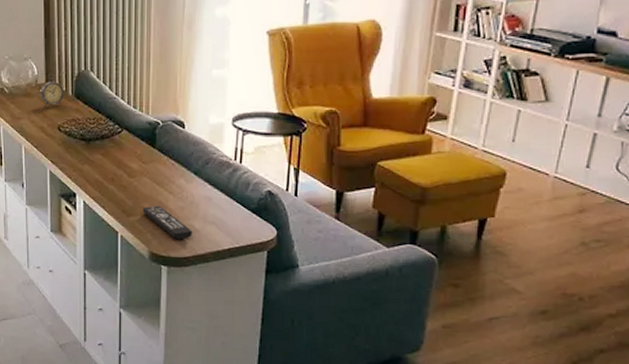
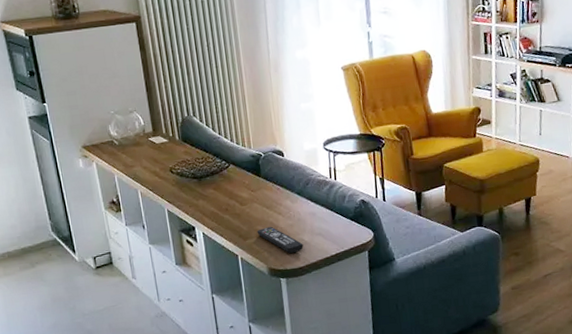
alarm clock: present [40,73,64,107] -> none [148,122,172,153]

